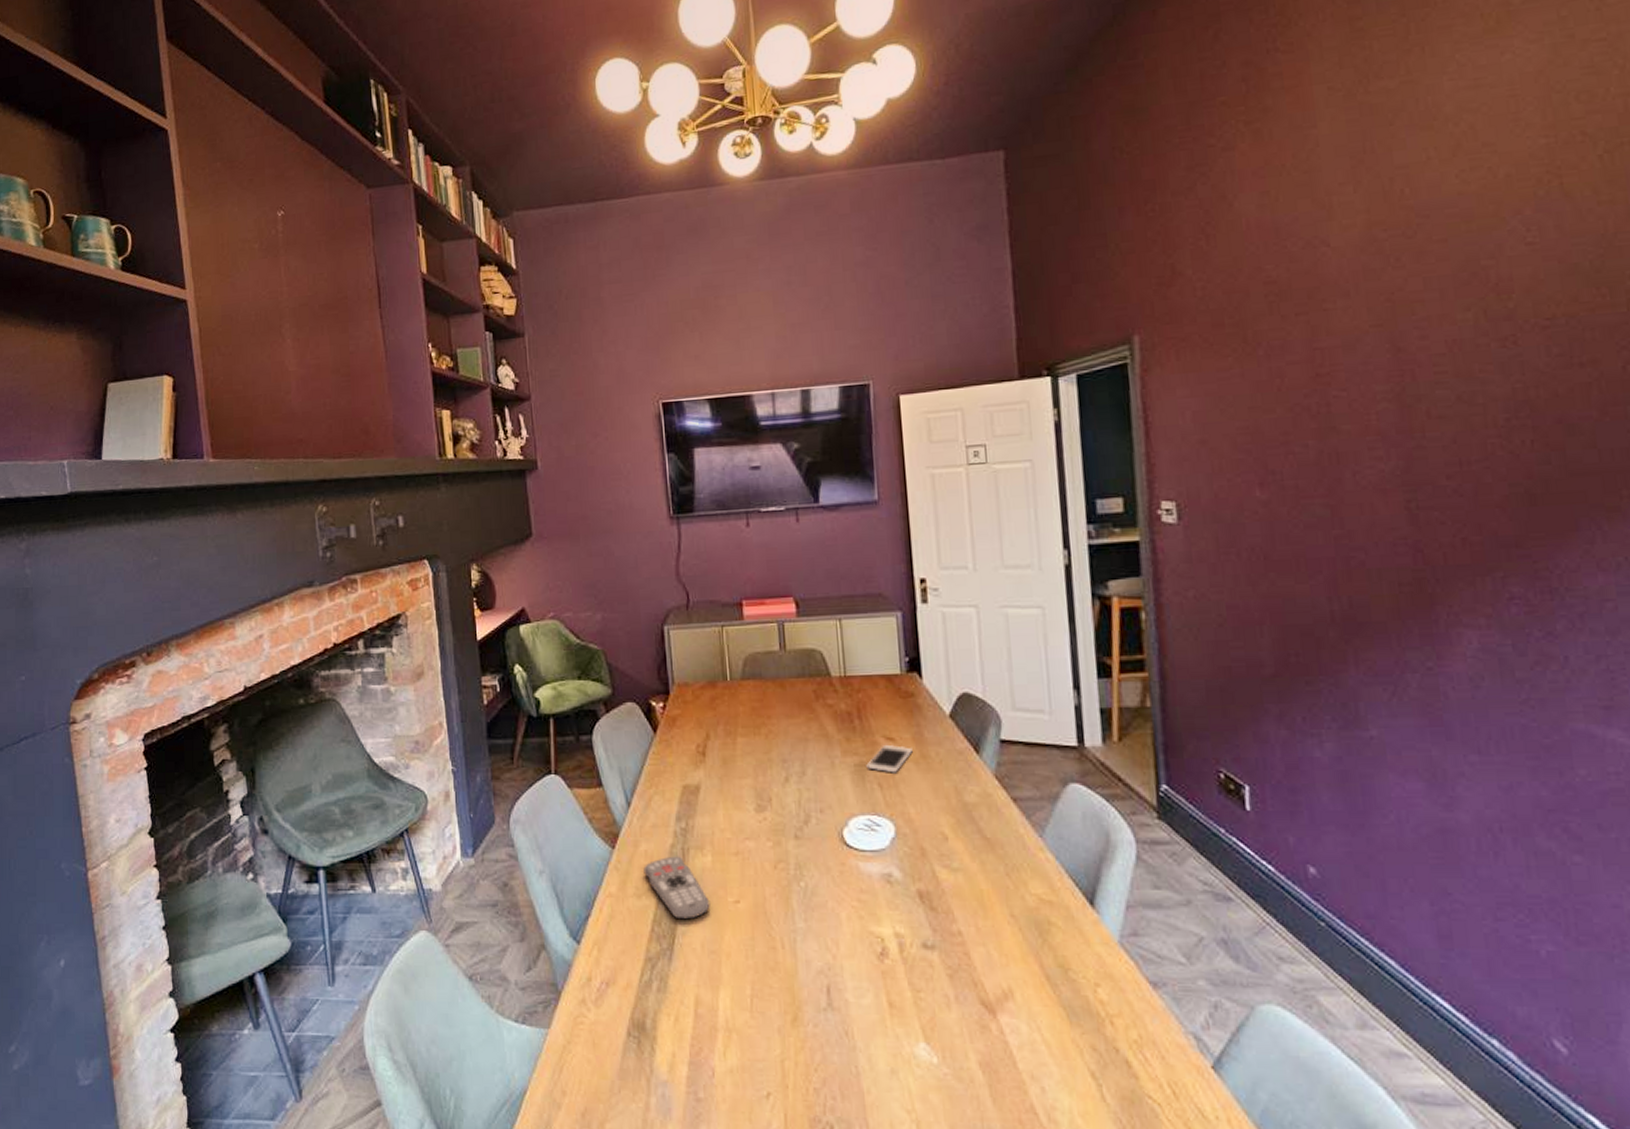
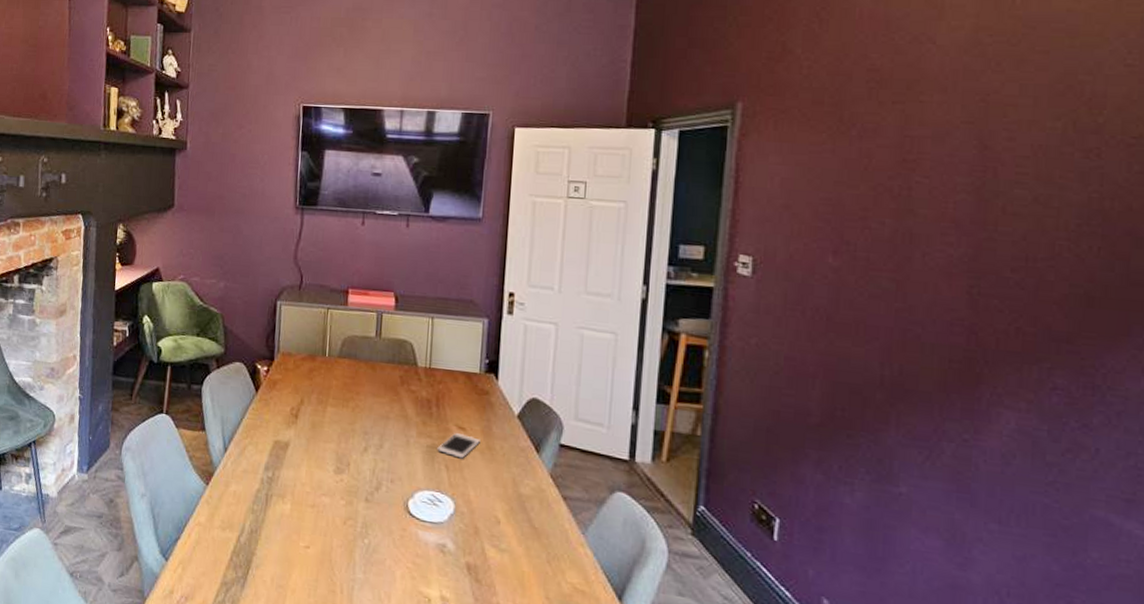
remote control: present [643,856,710,920] -> none [230,499,284,556]

